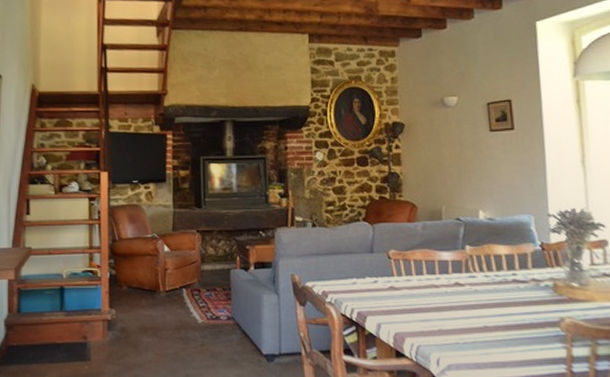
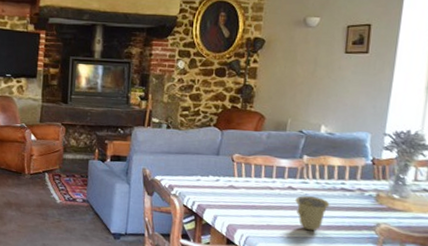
cup: none [465,292,505,333] -> present [295,196,330,231]

